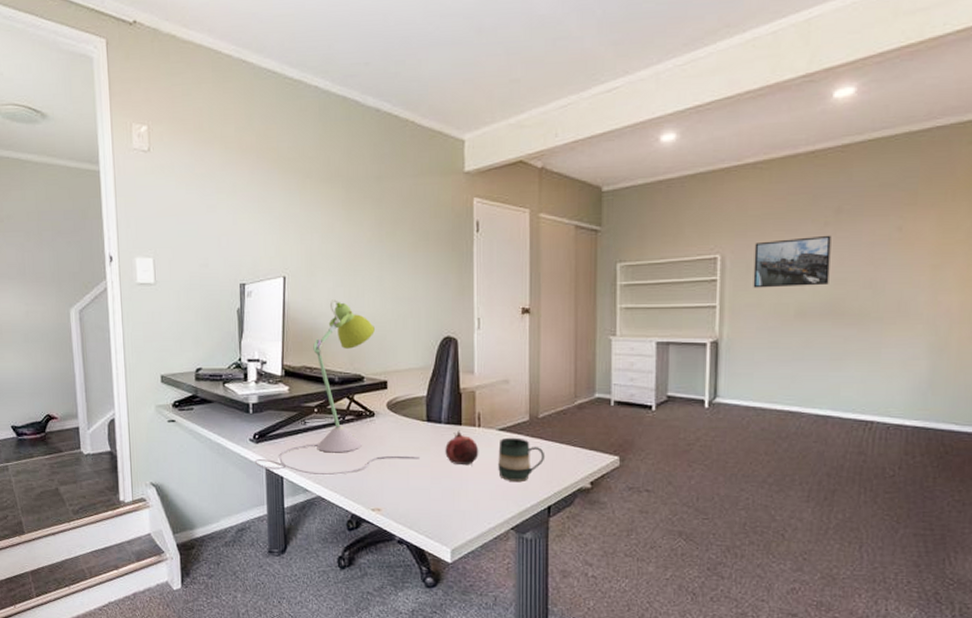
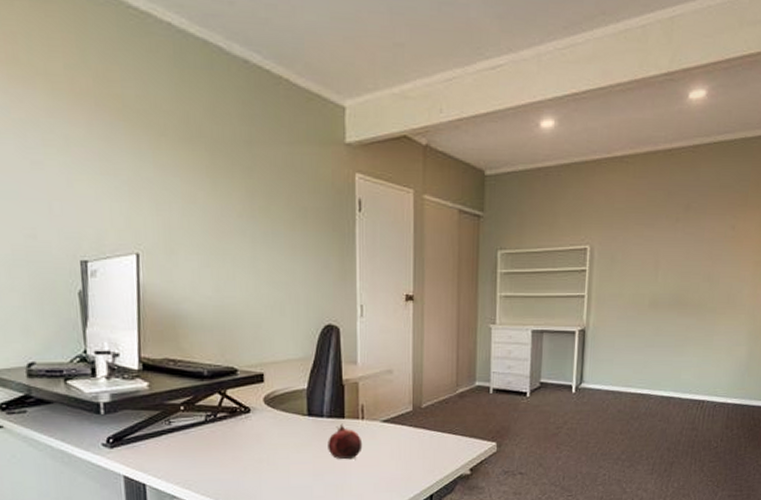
desk lamp: present [254,299,420,476] -> none [109,282,301,480]
mug: present [498,437,545,481] -> none [382,428,428,473]
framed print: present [753,235,831,288] -> none [616,230,681,279]

